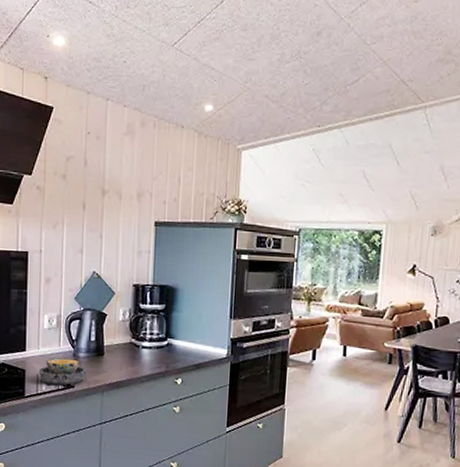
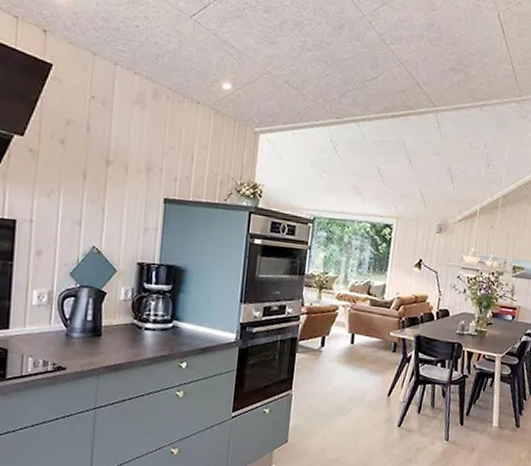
bowl: present [38,357,87,386] -> none [24,336,81,368]

